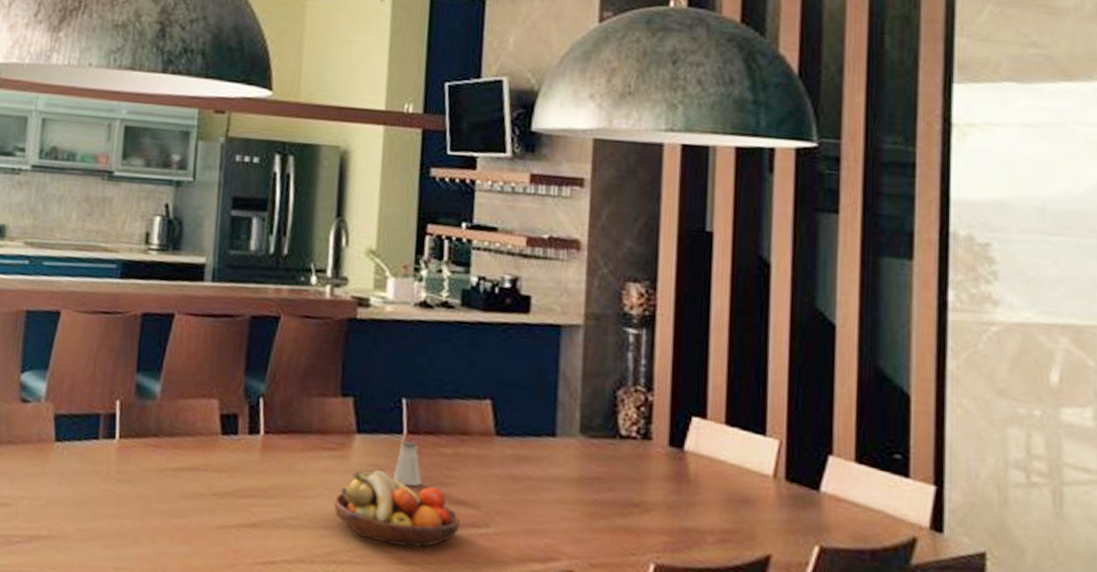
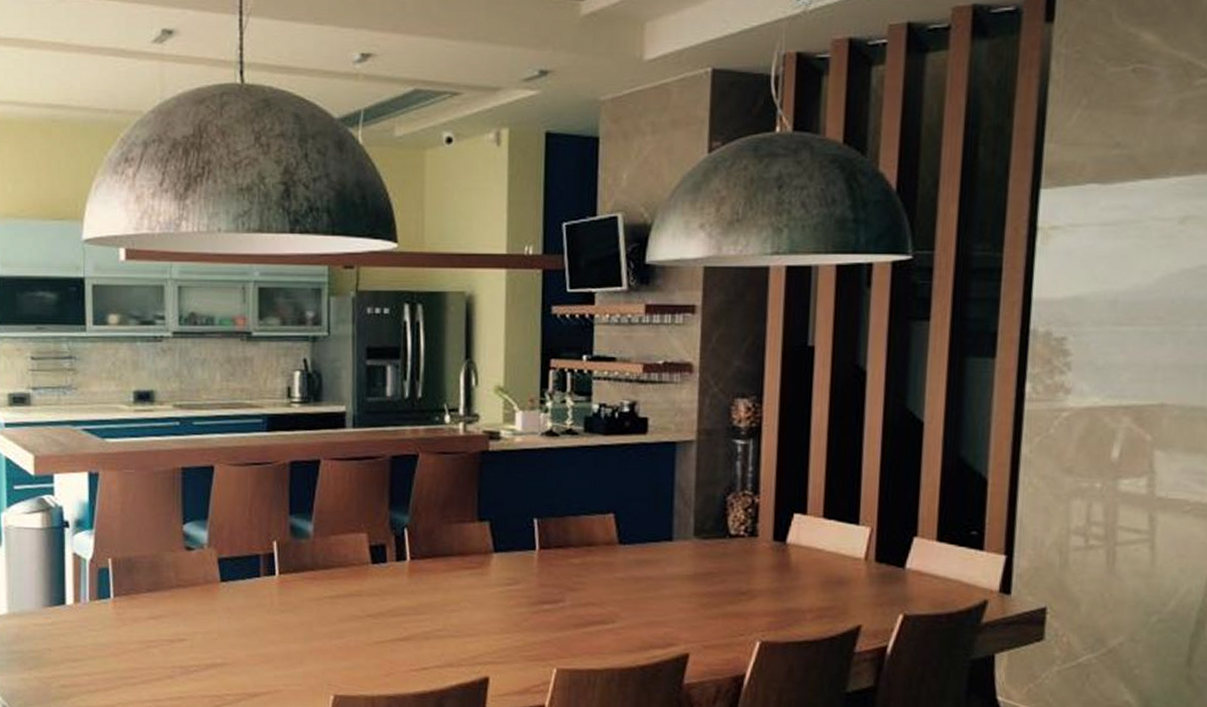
fruit bowl: present [334,470,460,547] -> none [476,583,589,645]
saltshaker: present [392,441,422,487] -> none [528,555,554,594]

